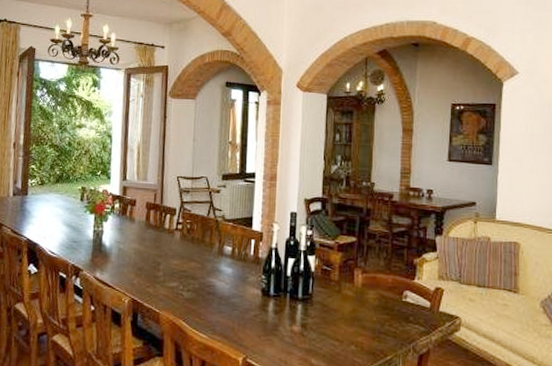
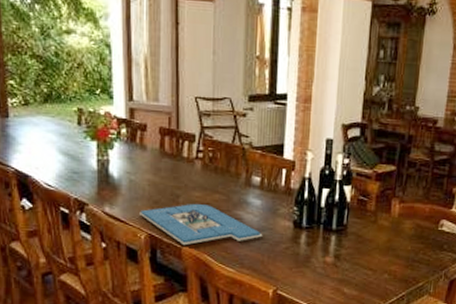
board game: none [125,271,233,311] -> present [140,204,263,246]

